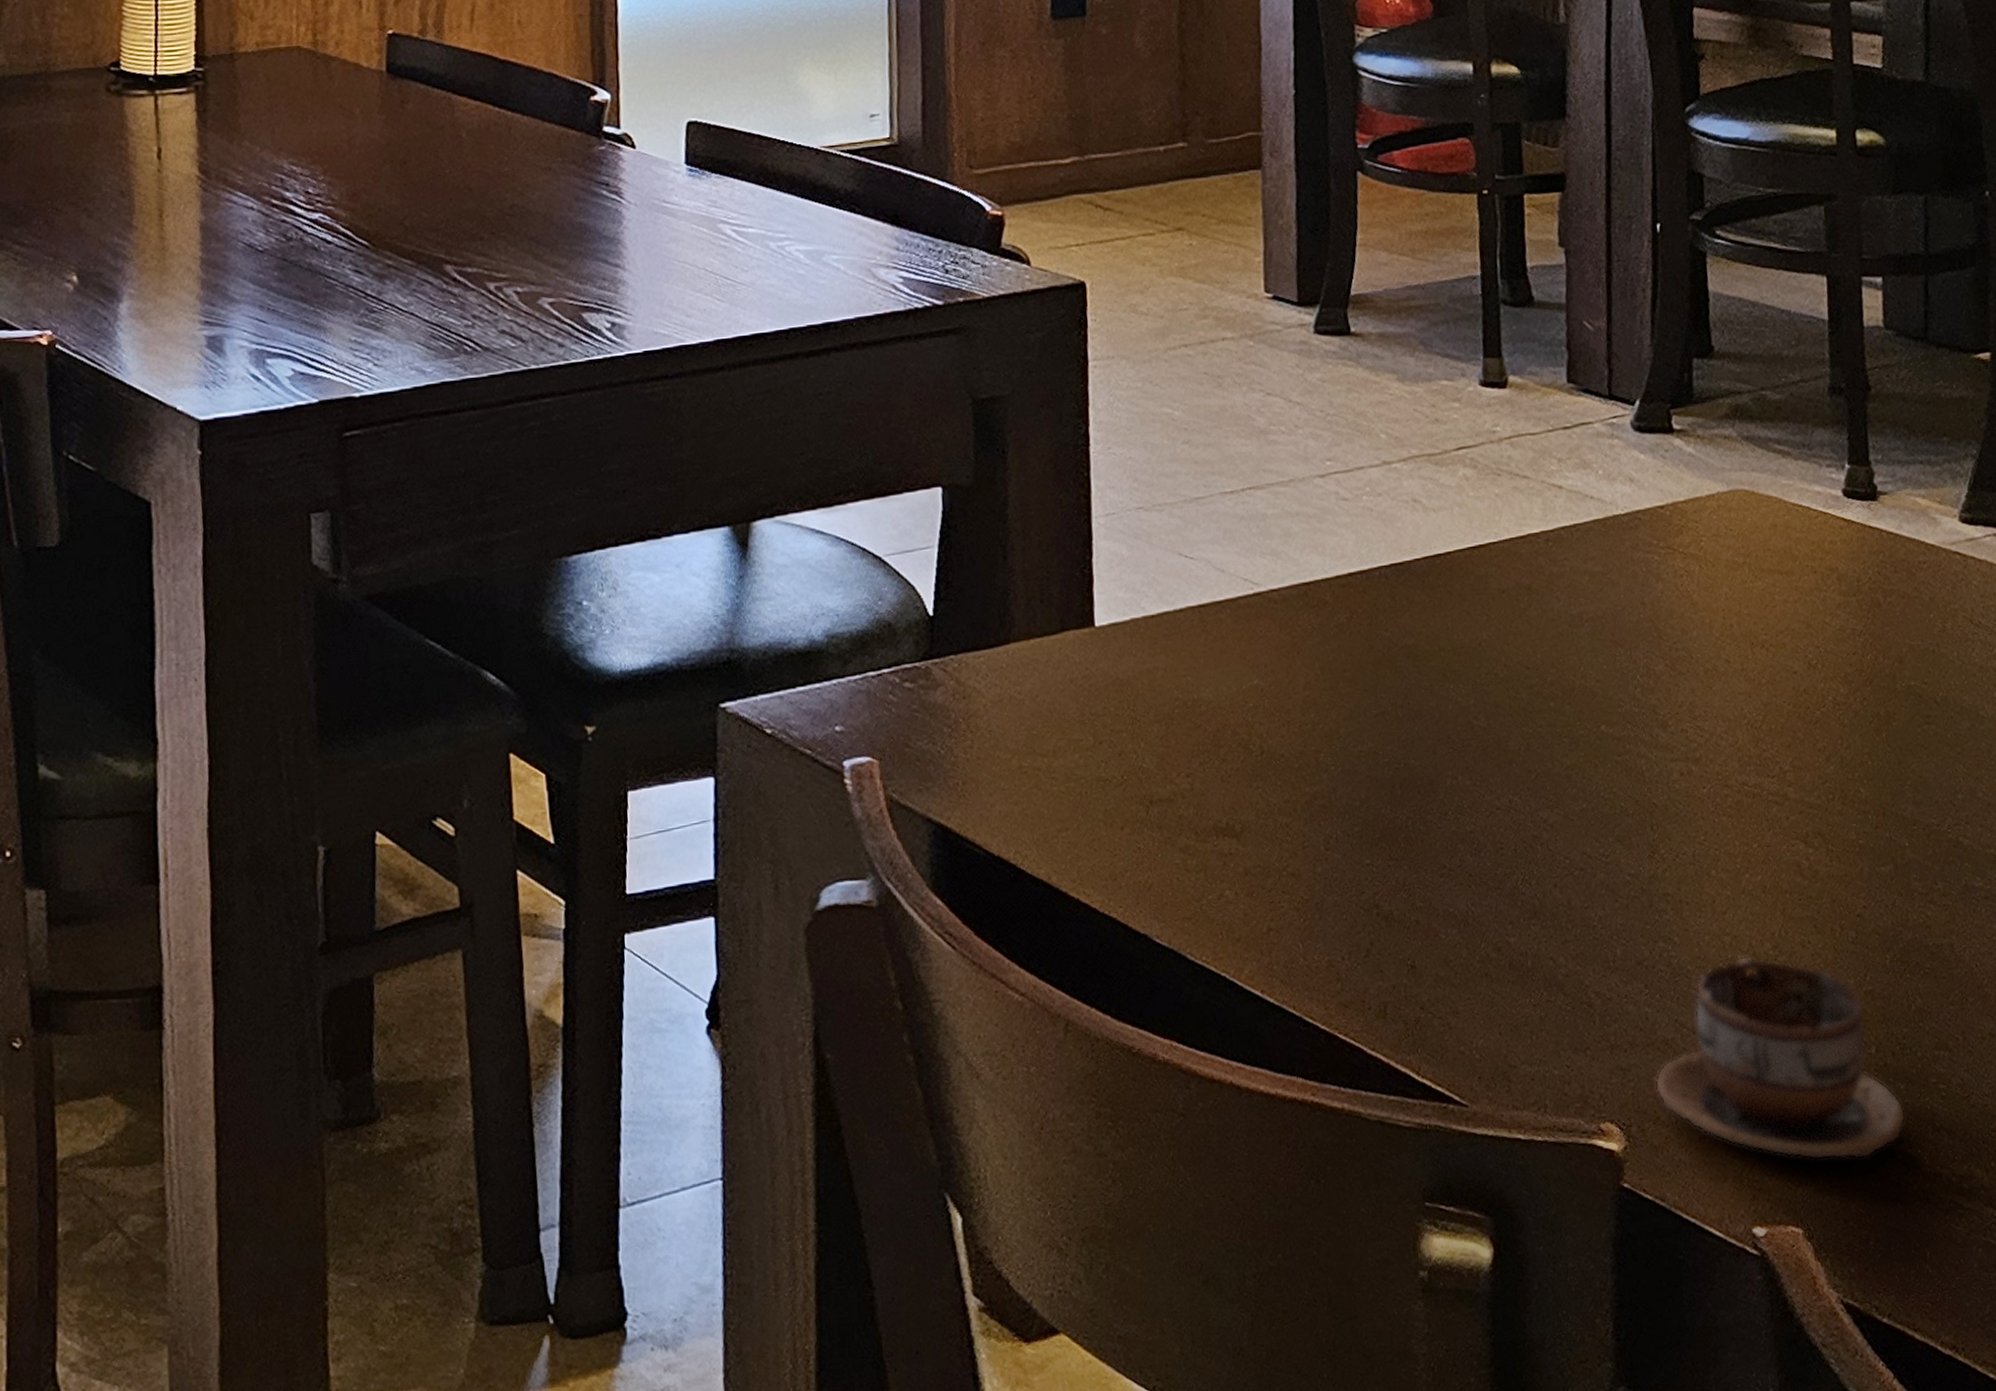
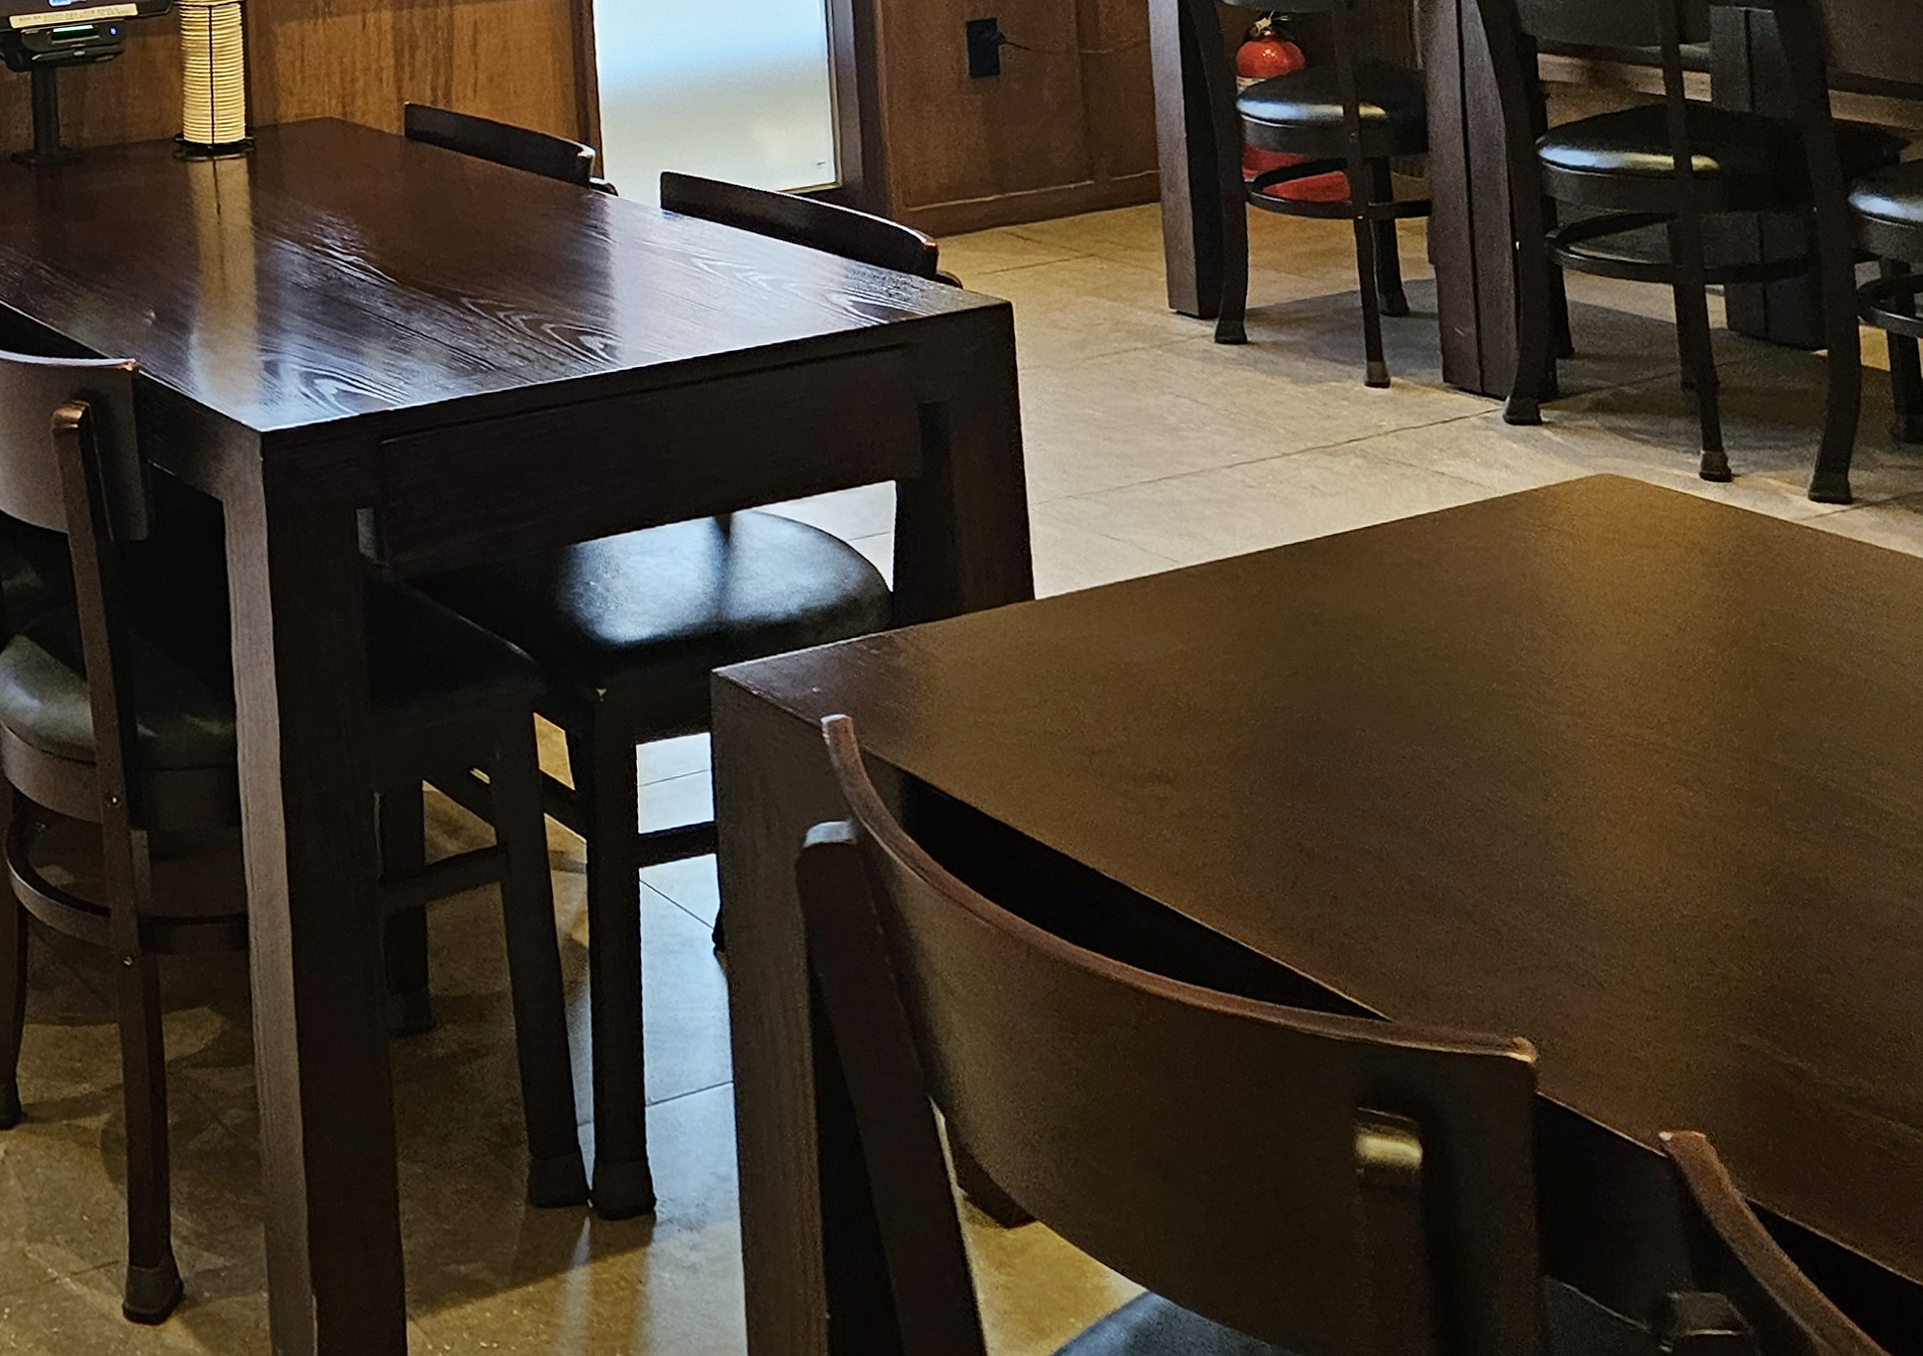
cup: present [1654,955,1906,1161] -> none [1560,888,1795,1072]

